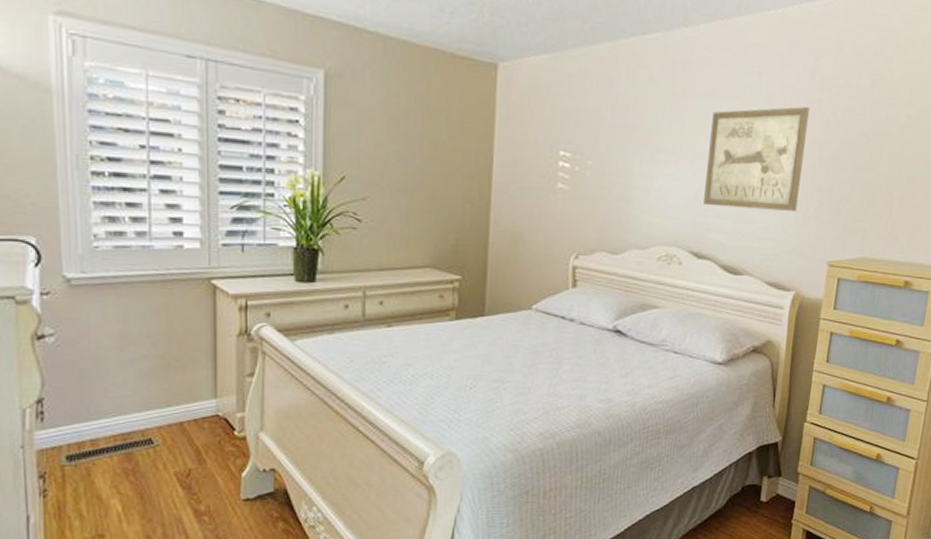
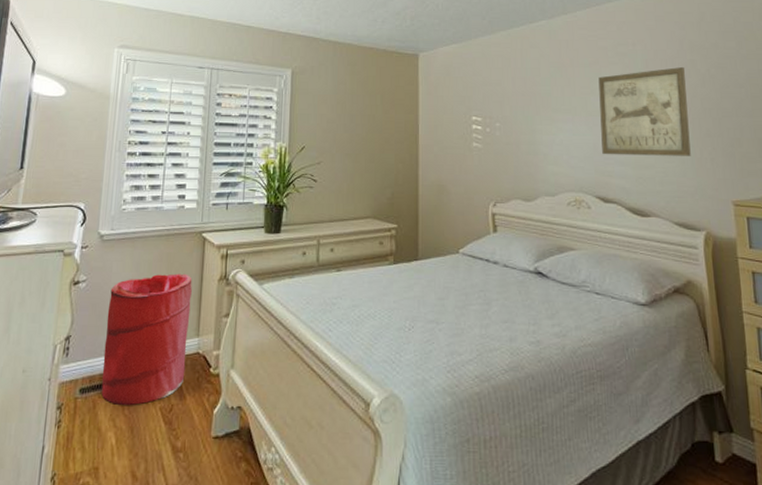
laundry hamper: none [90,327,203,471] -> present [101,273,192,405]

